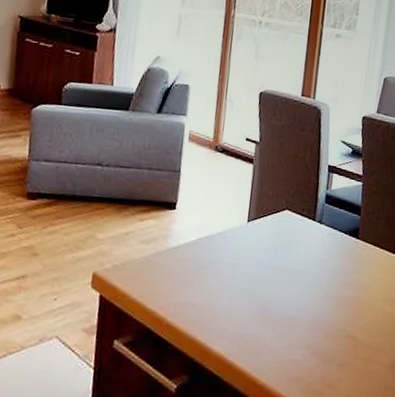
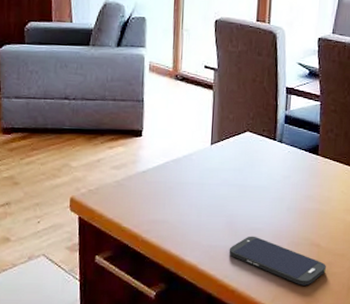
smartphone: none [259,324,363,384] -> present [229,236,326,286]

